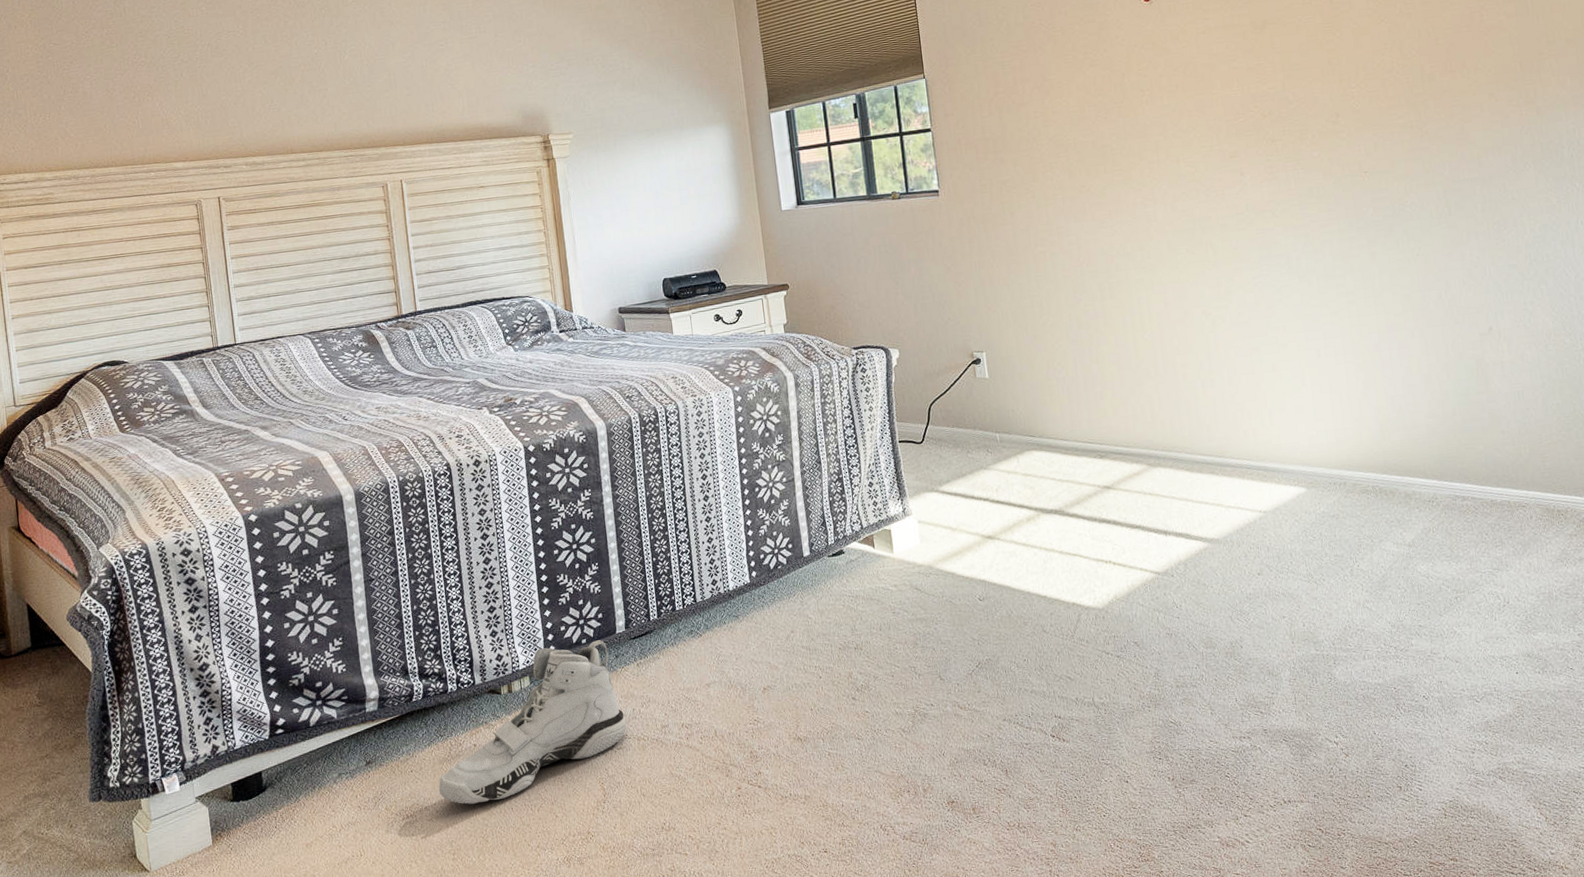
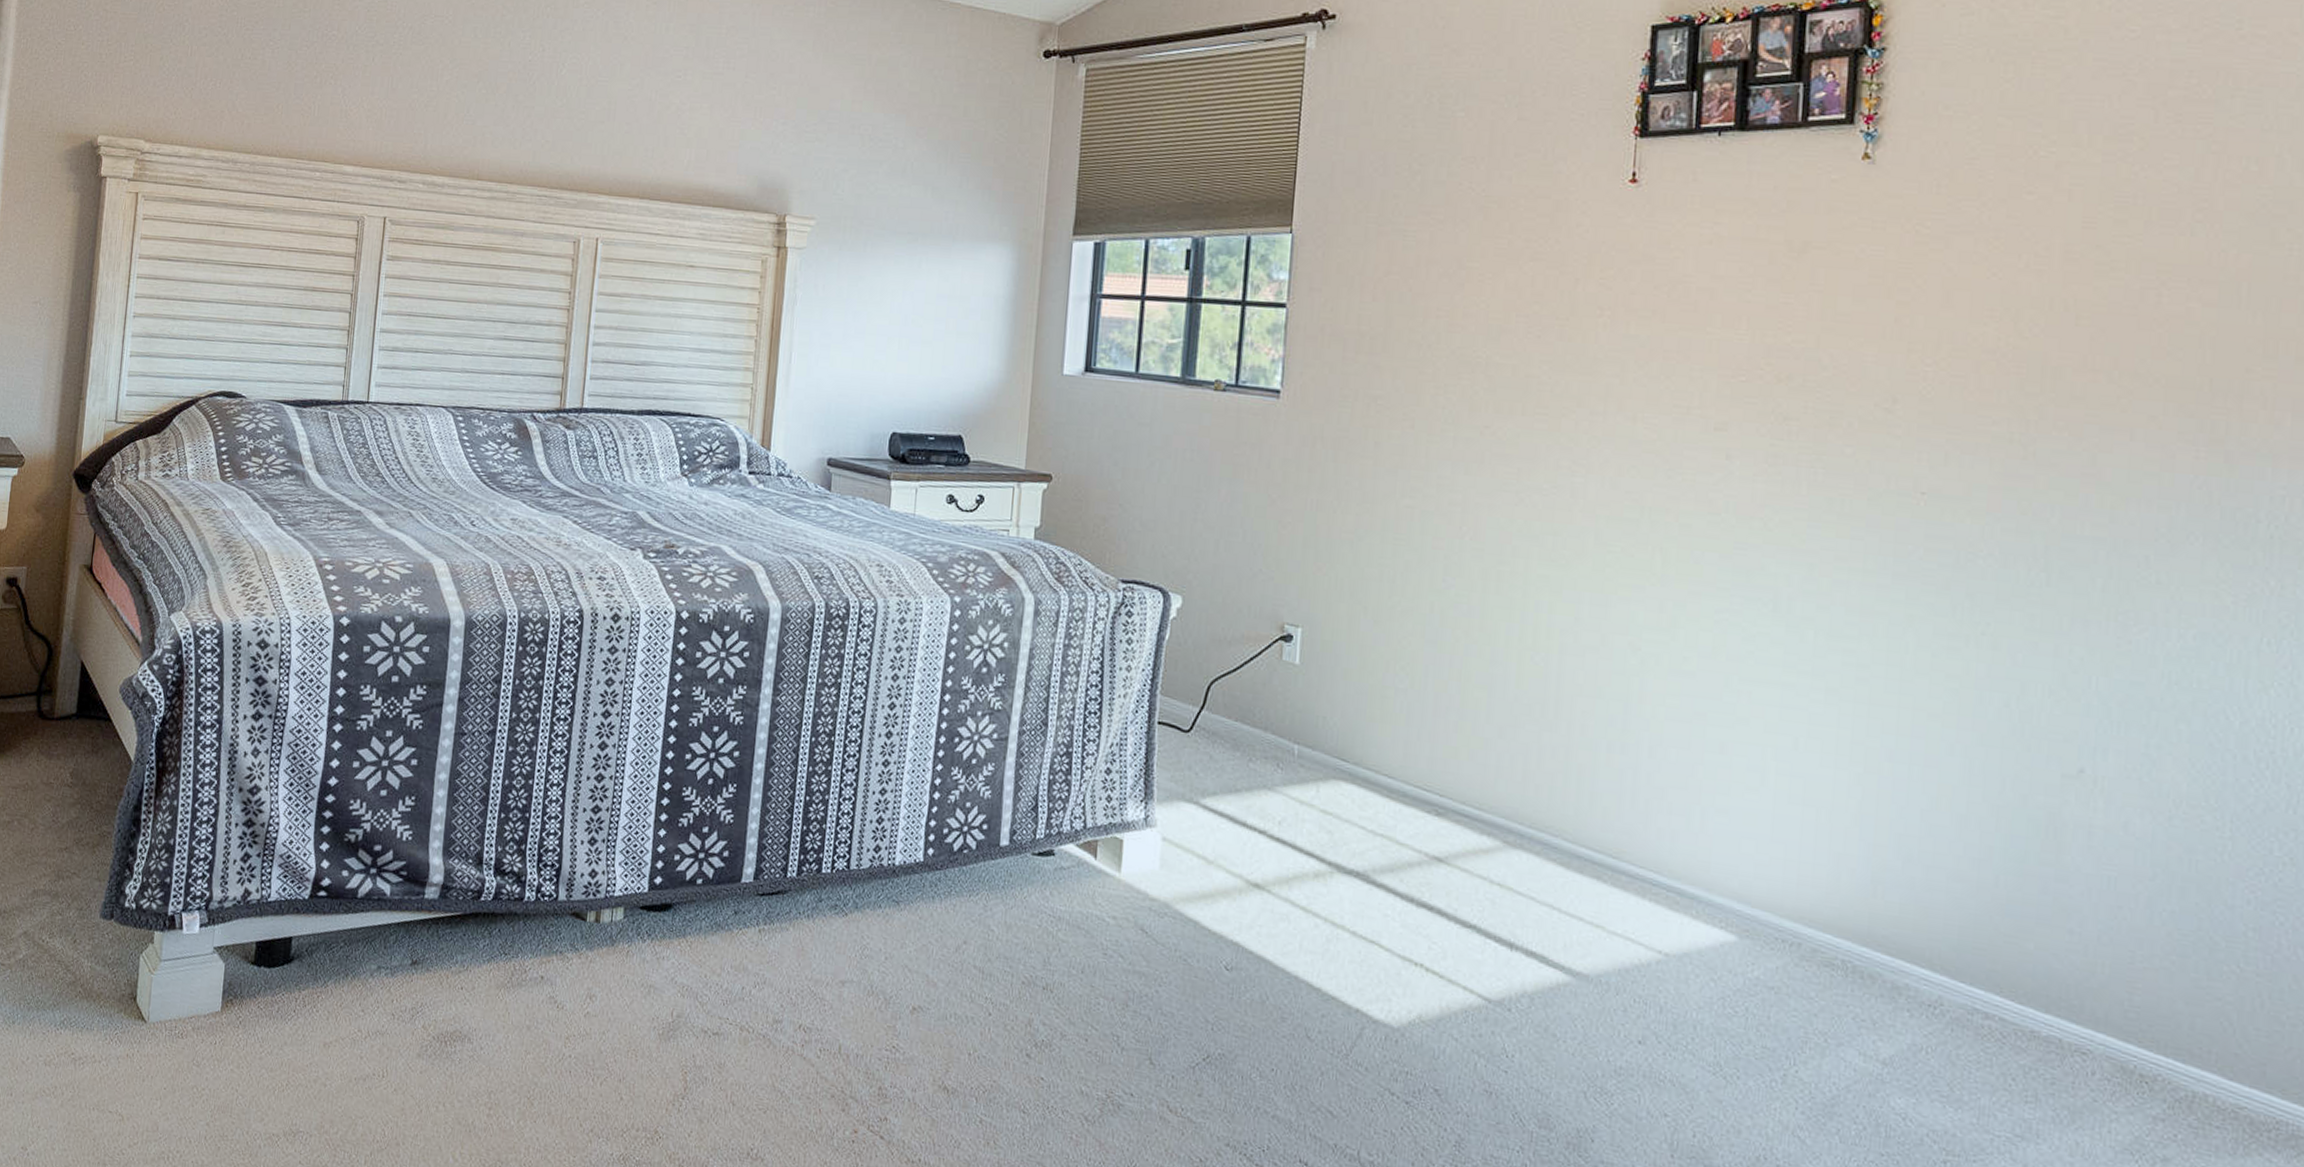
sneaker: present [438,640,627,804] -> none [488,875,731,1057]

